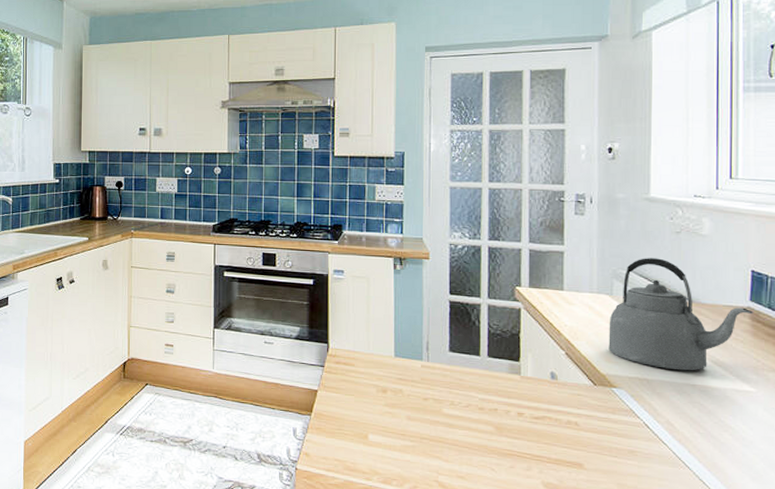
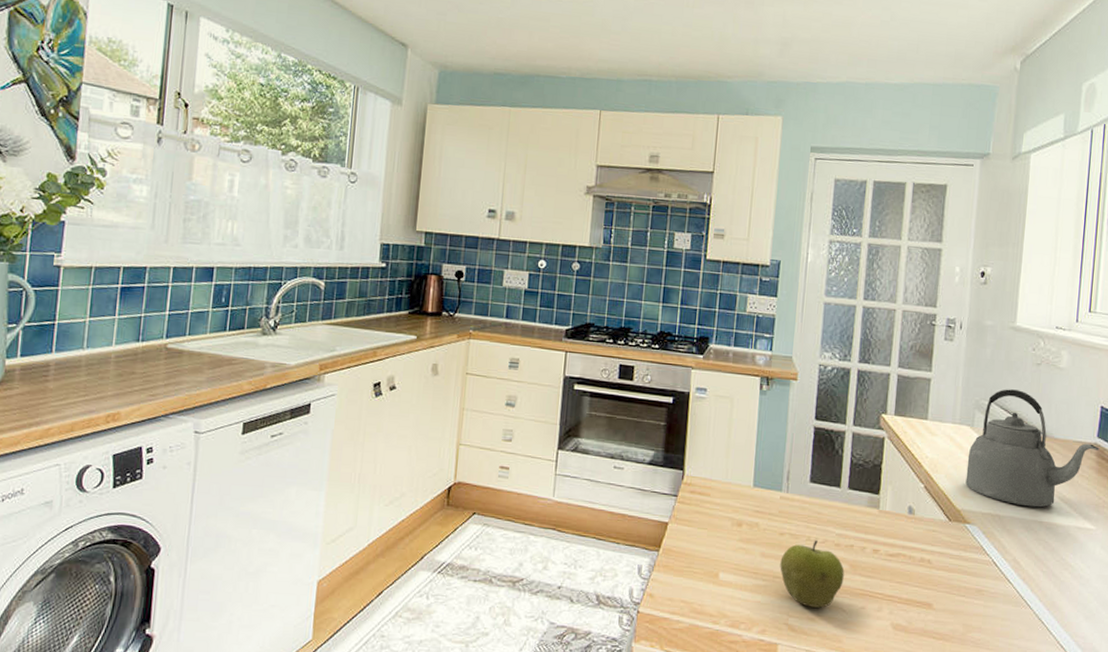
apple: none [426,404,490,467] -> present [780,539,845,608]

